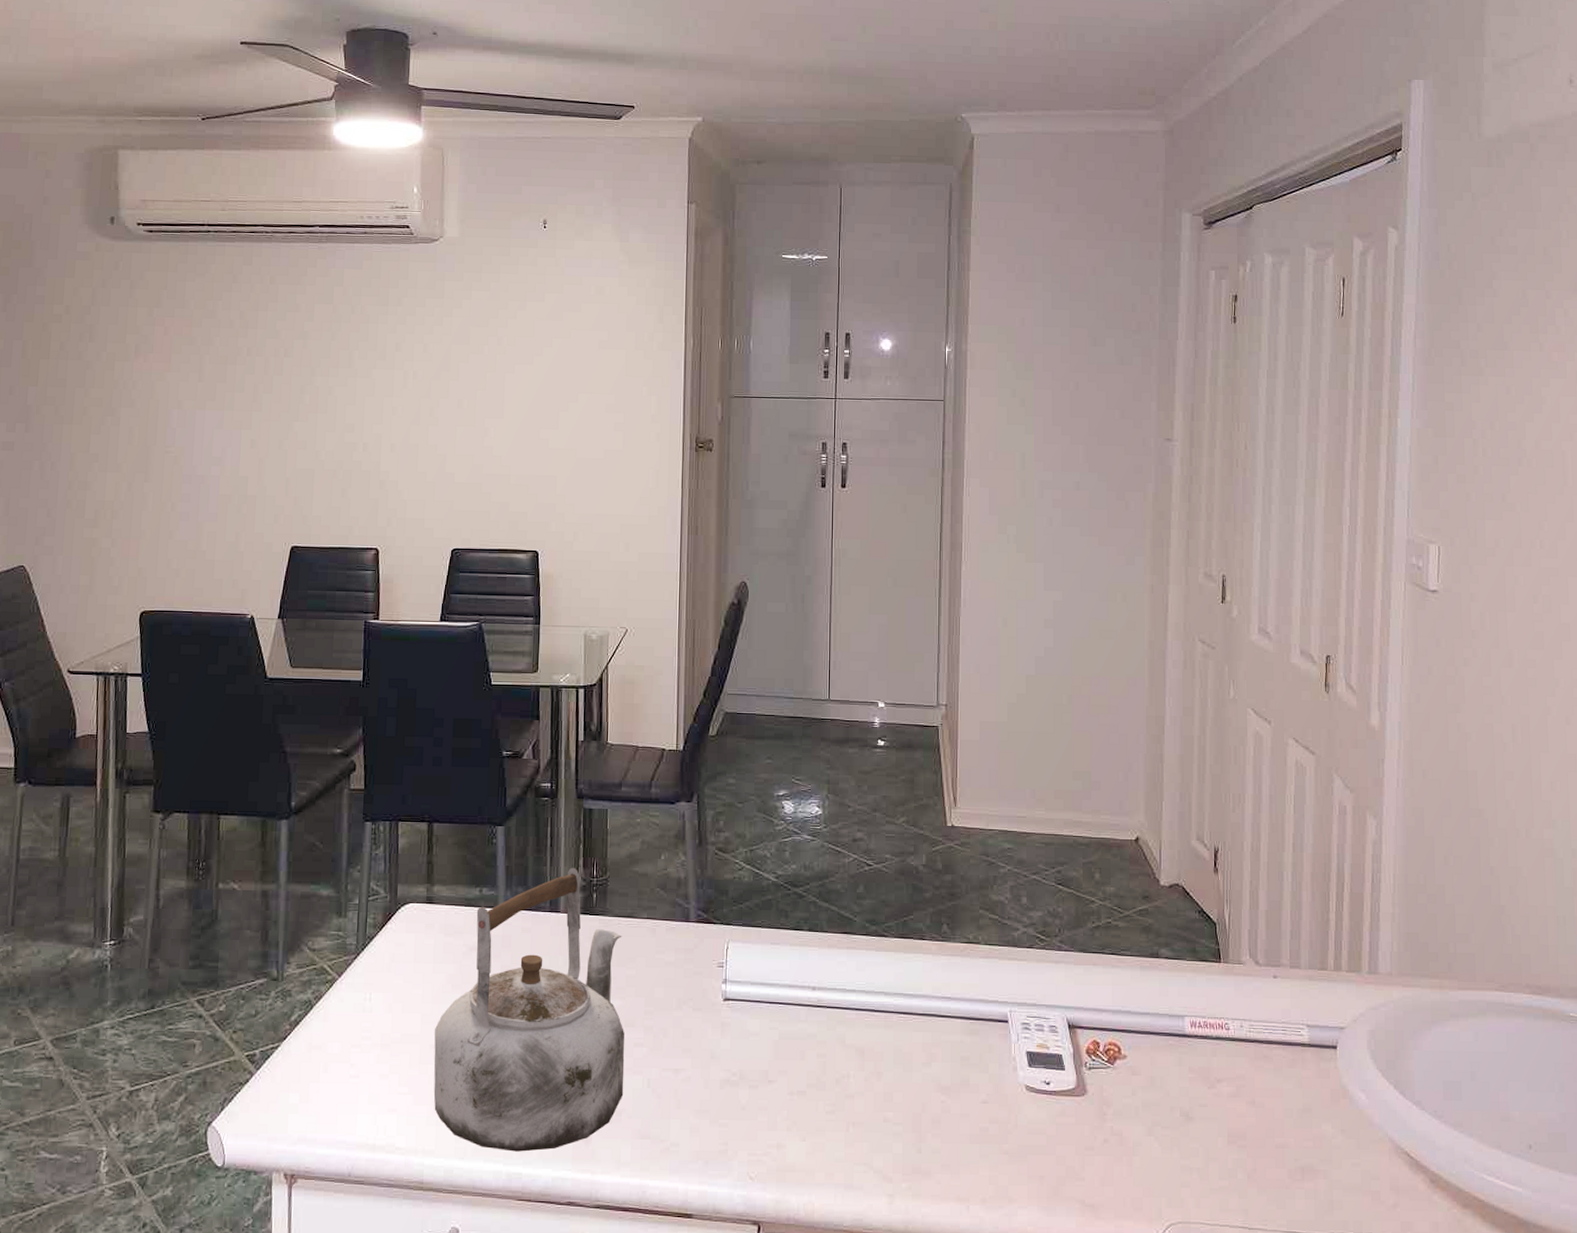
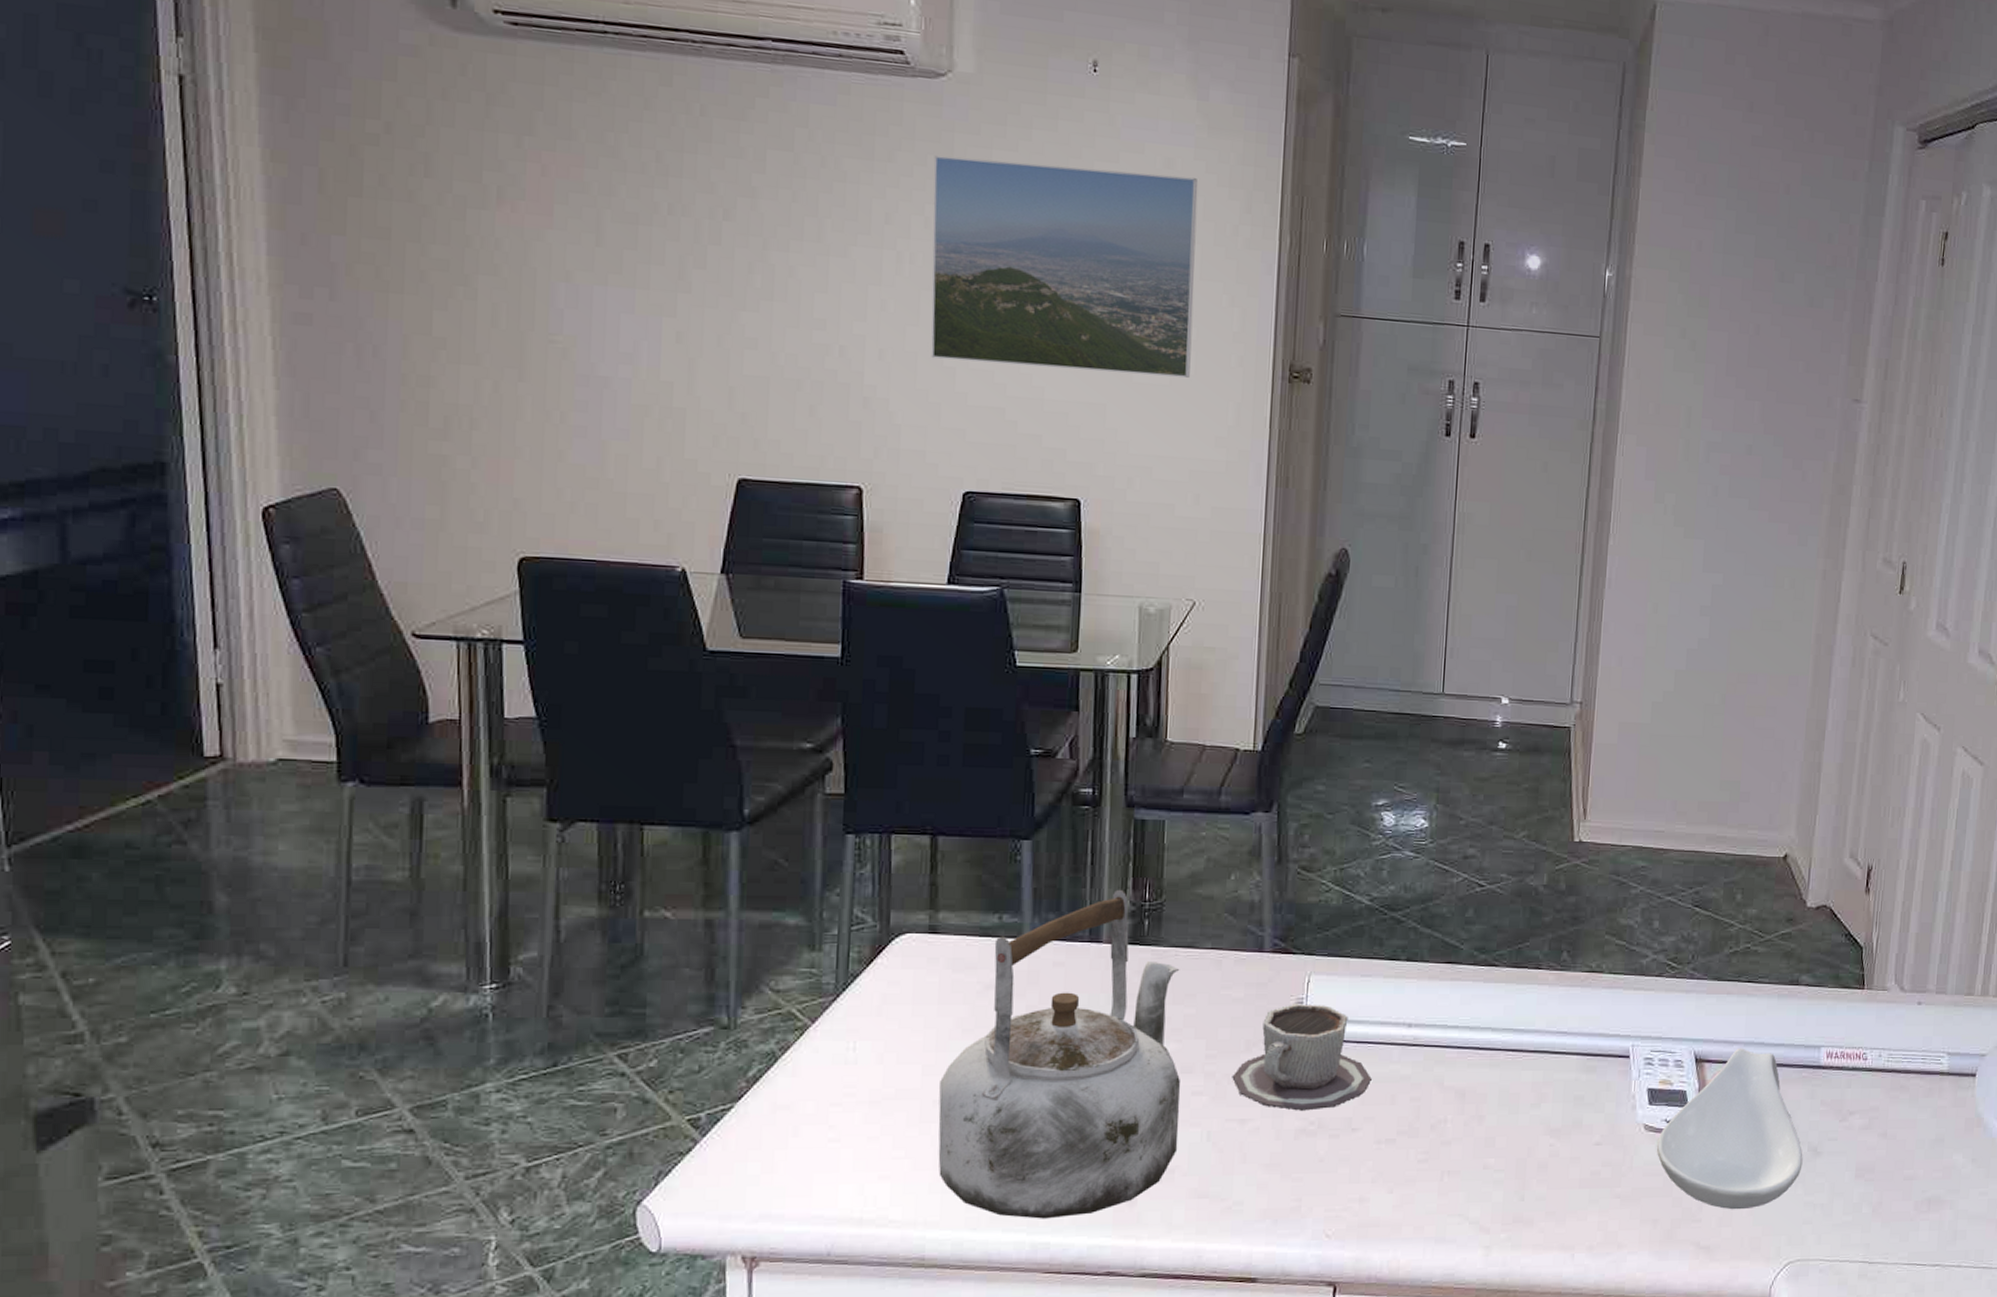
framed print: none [428,298,622,452] -> present [931,155,1198,378]
cup: none [667,967,783,1063] -> present [1232,1004,1372,1111]
spoon rest: none [1038,1015,1176,1170] -> present [1656,1048,1803,1210]

